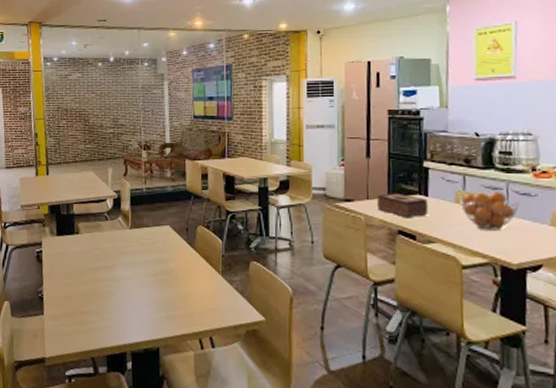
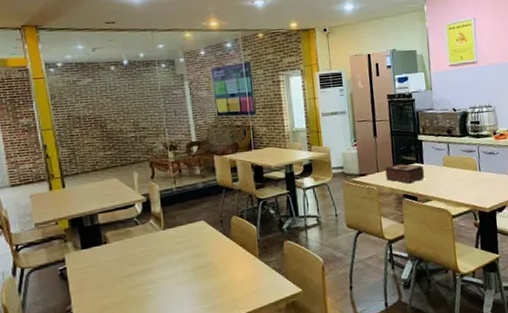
fruit basket: present [460,191,519,231] -> none [446,153,487,185]

